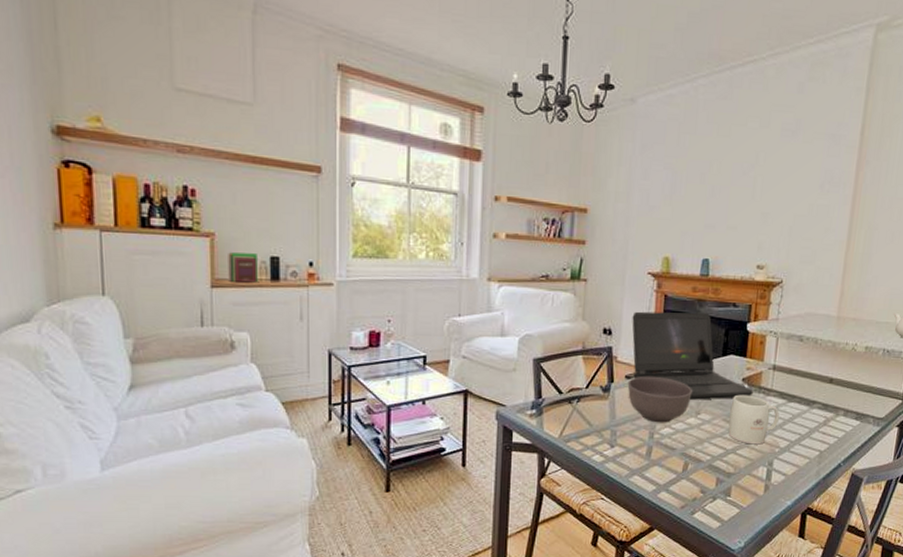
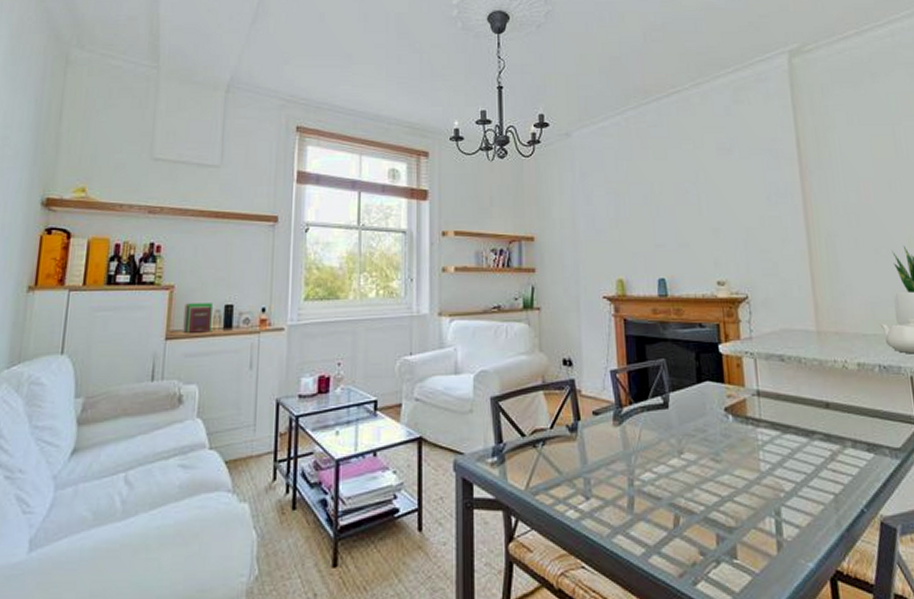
bowl: present [627,376,692,423] -> none [596,410,670,467]
laptop computer: present [632,311,753,400] -> none [592,335,740,437]
mug: present [728,394,780,445] -> none [717,427,777,489]

